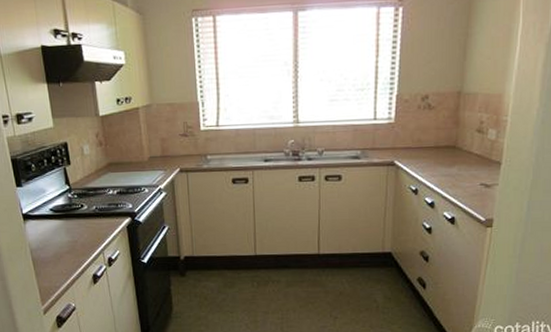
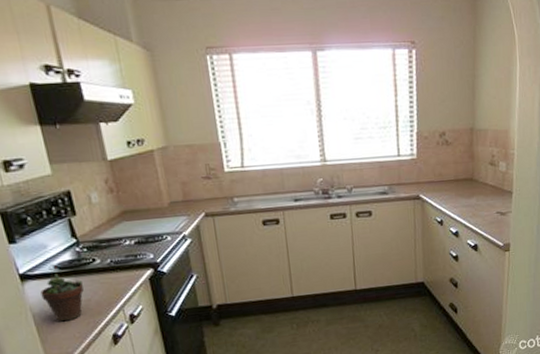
succulent plant: none [38,207,72,259] -> present [40,264,84,322]

